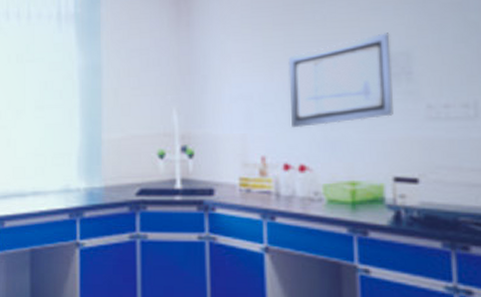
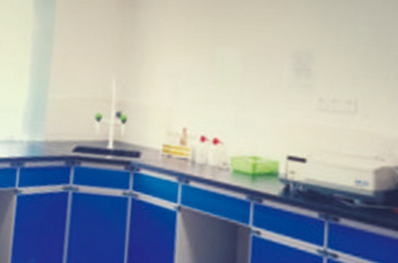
wall art: present [288,33,393,128] -> none [211,34,297,107]

